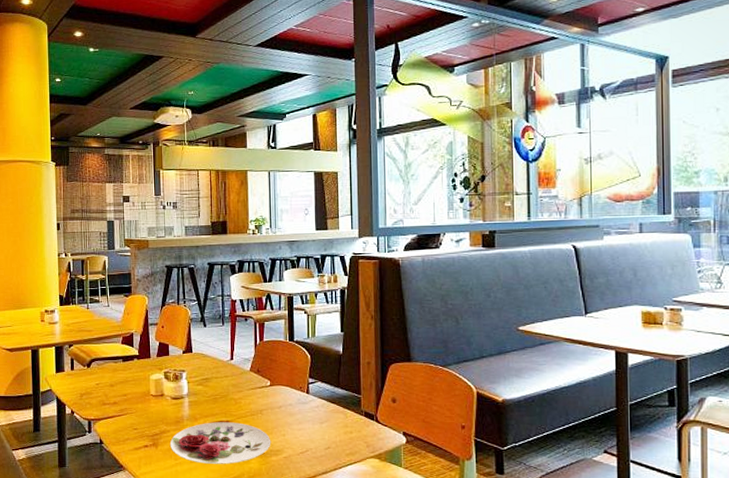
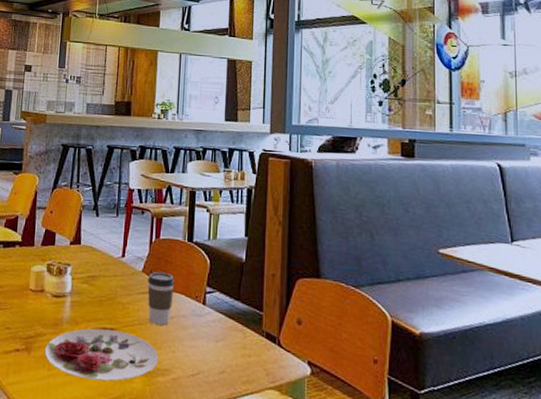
coffee cup: none [256,369,280,414] -> present [147,271,175,325]

